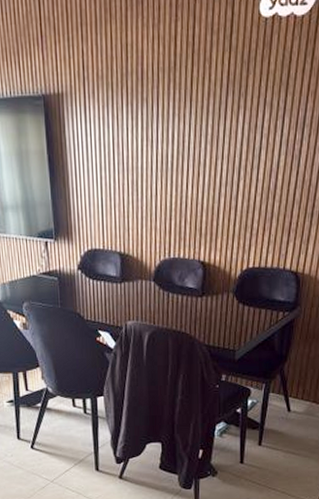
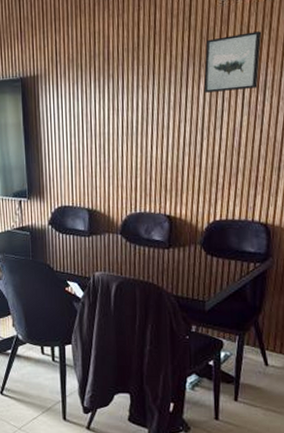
wall art: none [242,59,304,127] -> present [203,31,262,93]

